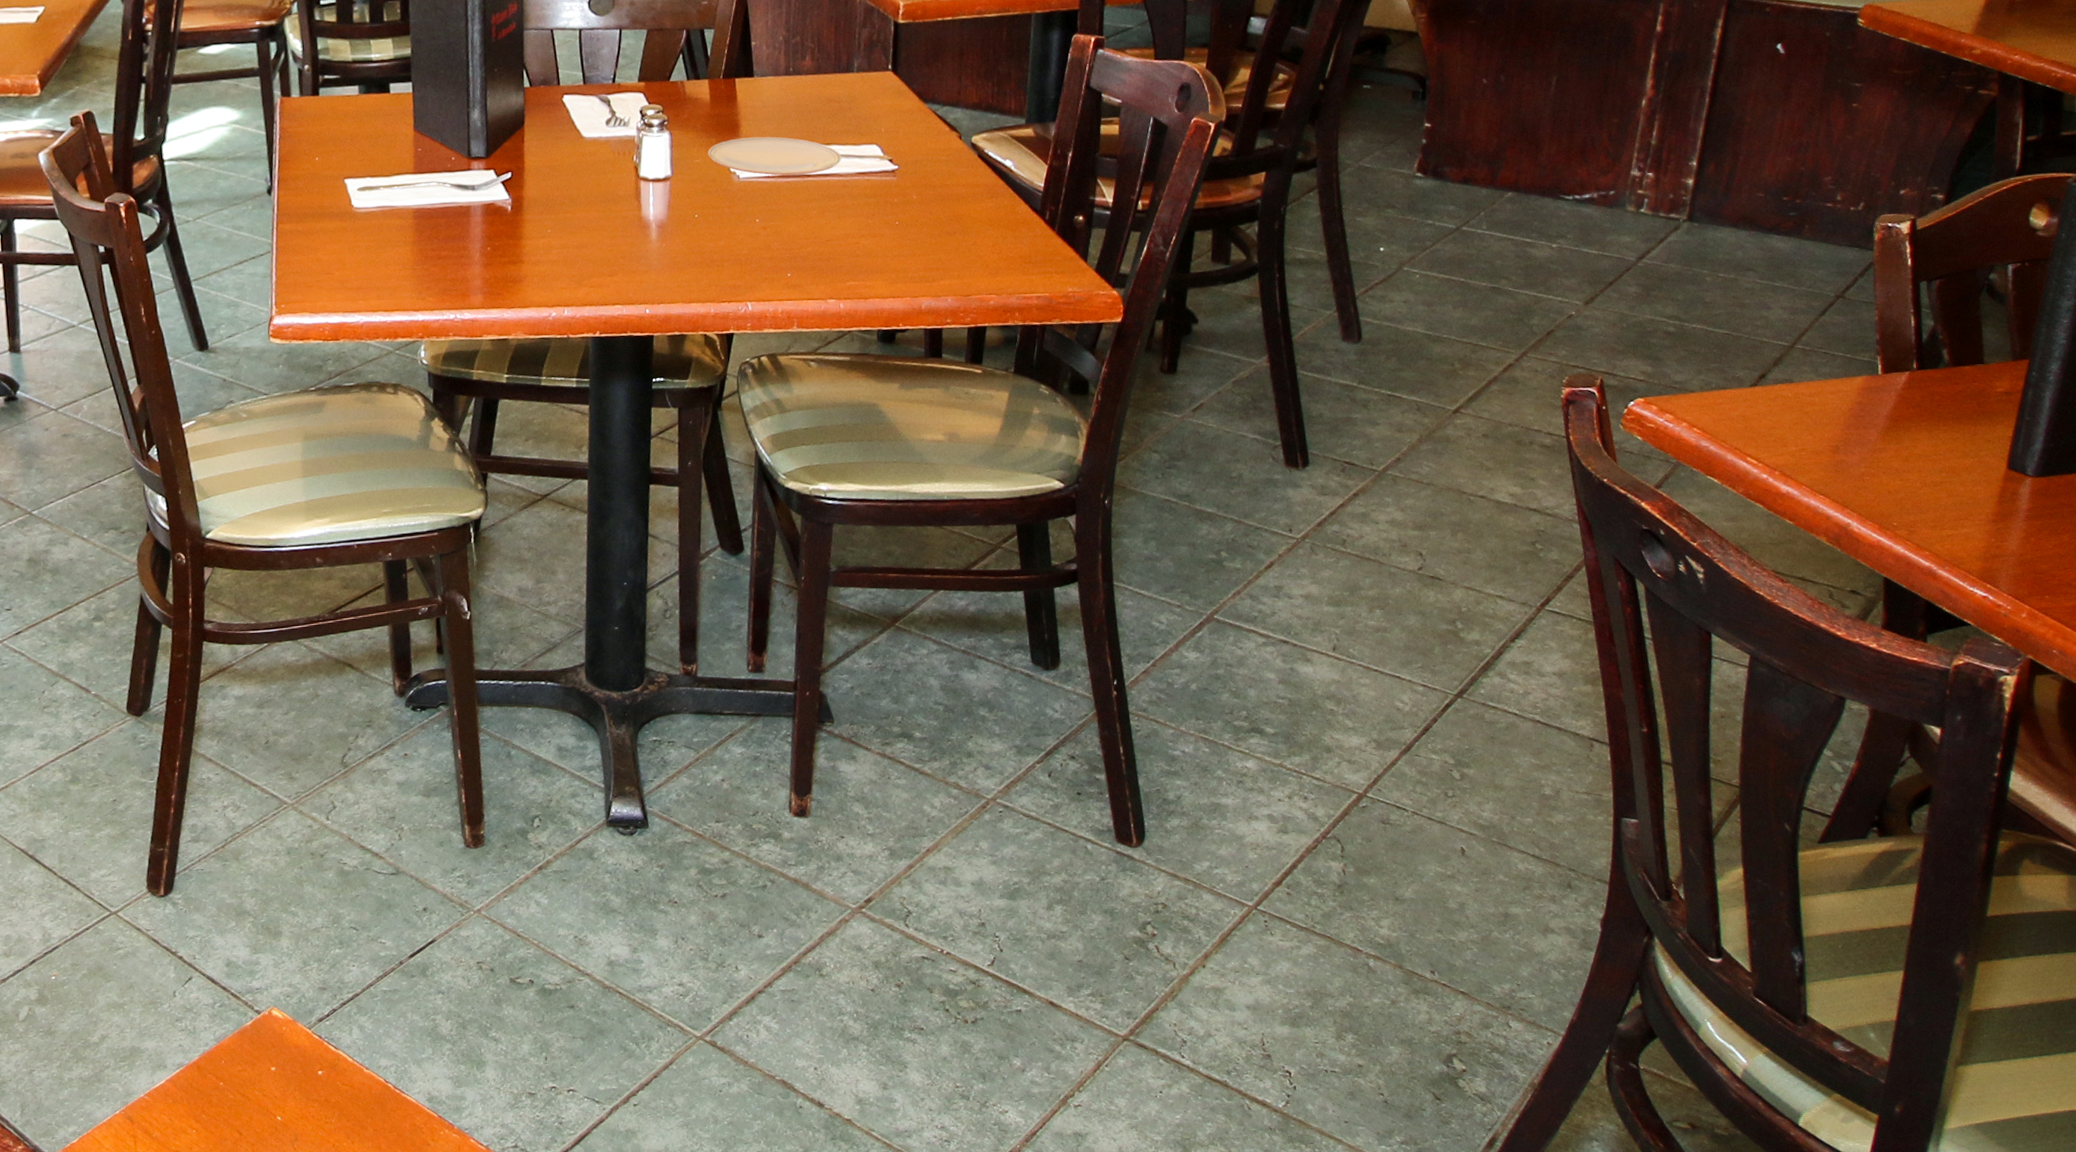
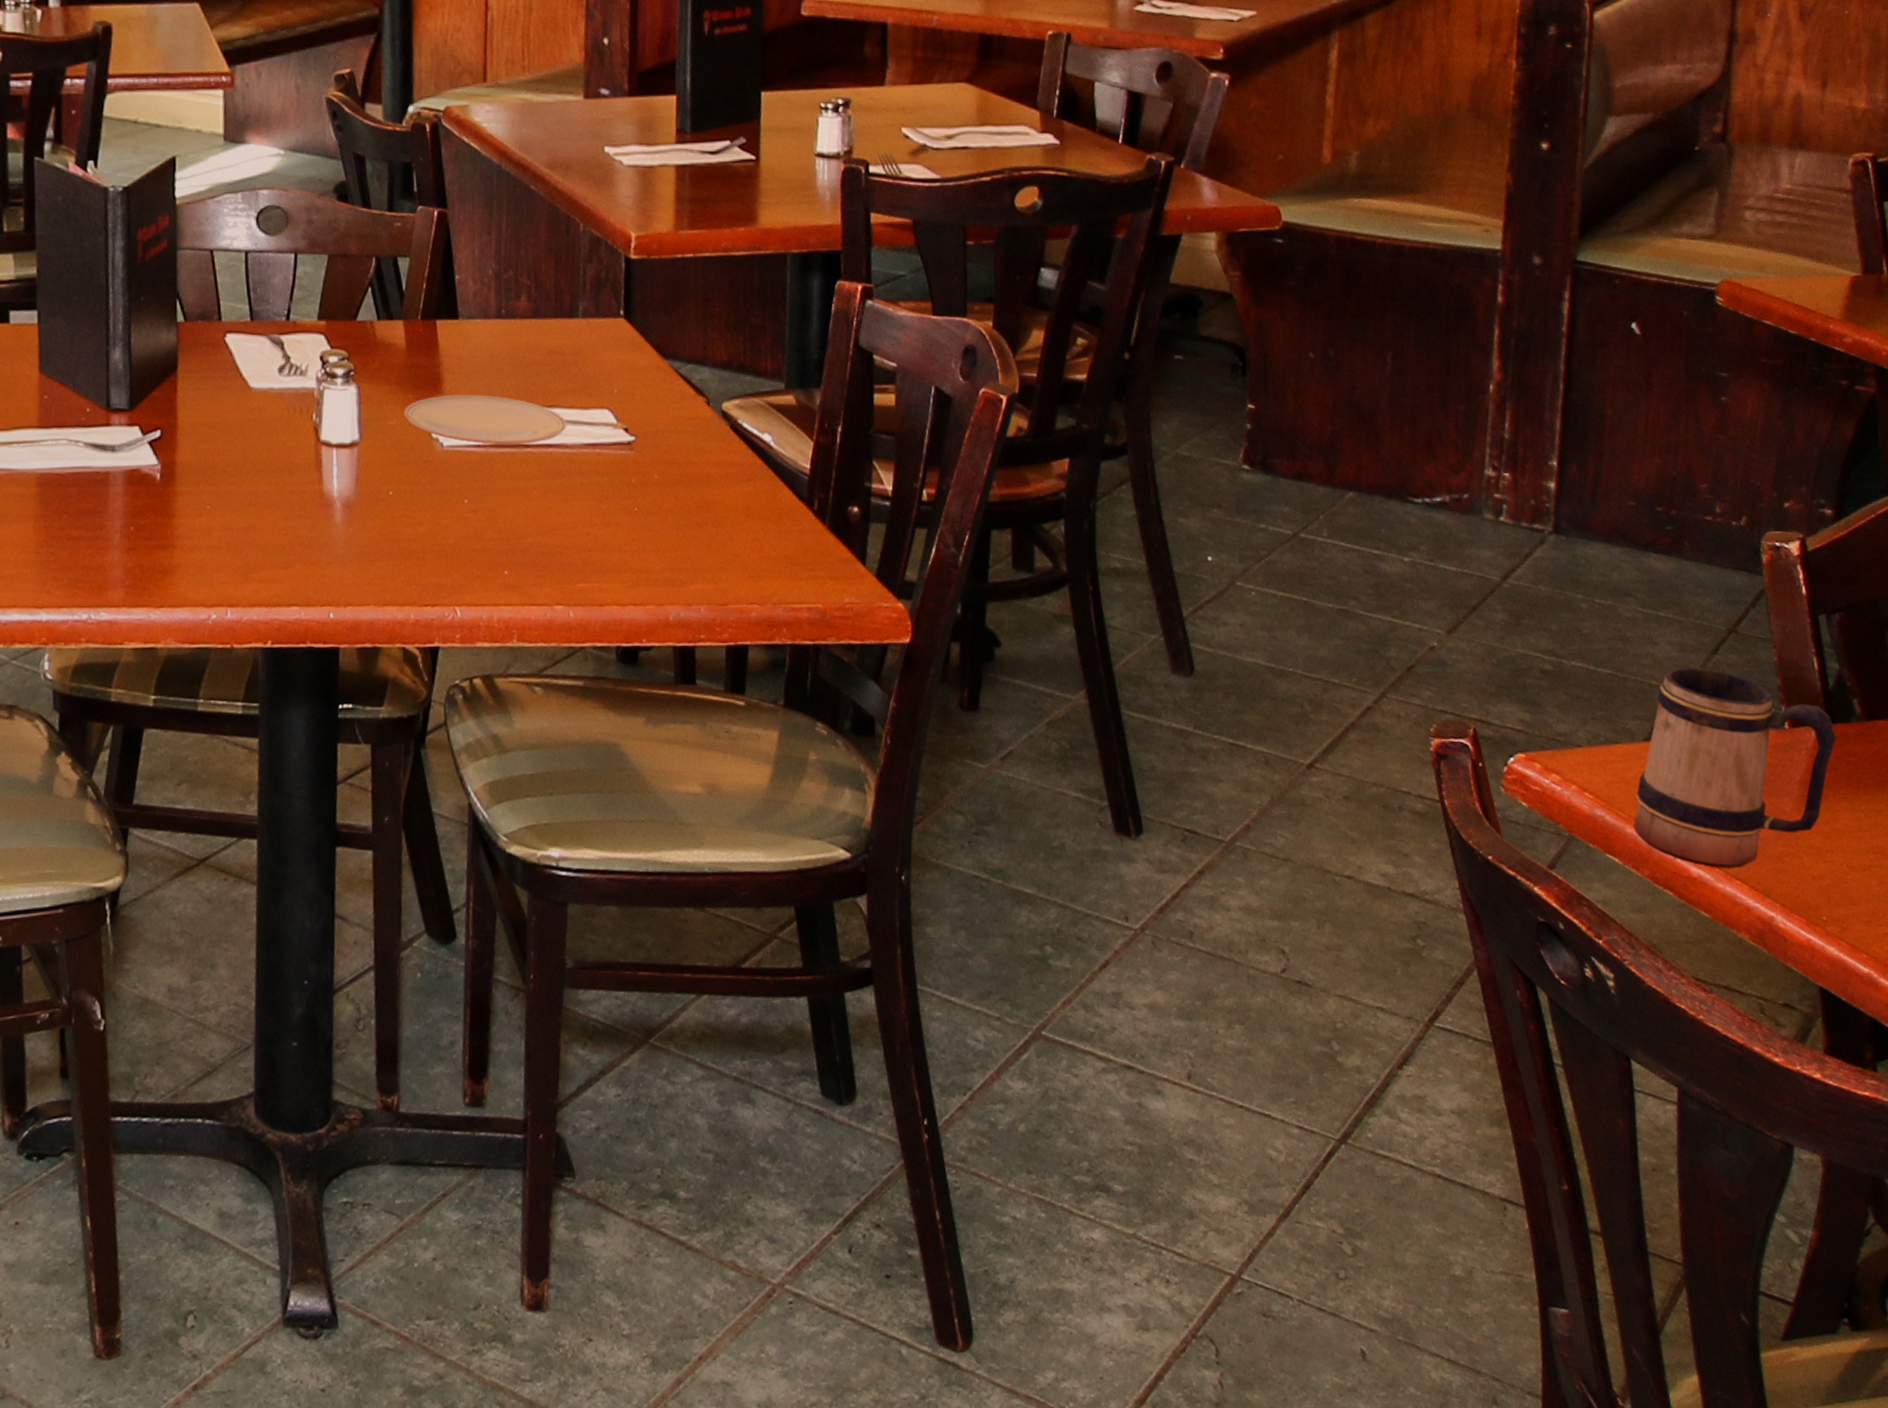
beer mug: none [1734,326,1924,486] -> present [1633,667,1837,869]

